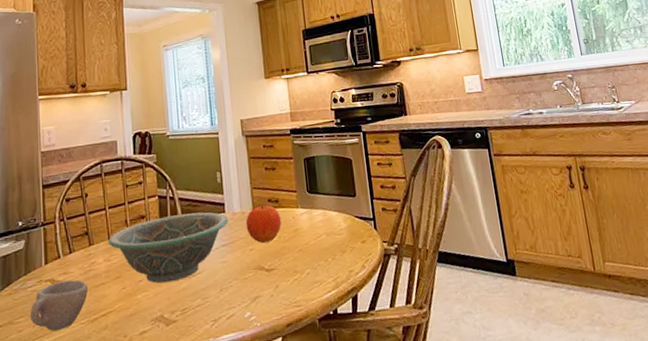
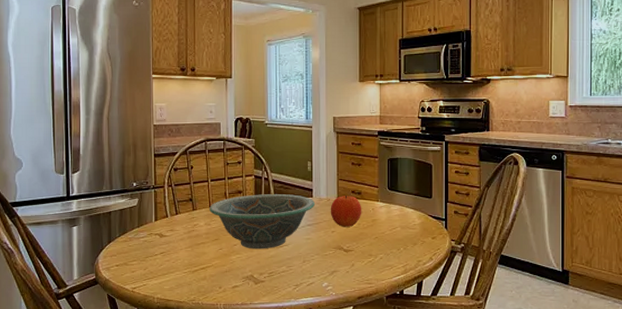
cup: present [30,279,89,332] -> none [141,236,191,276]

